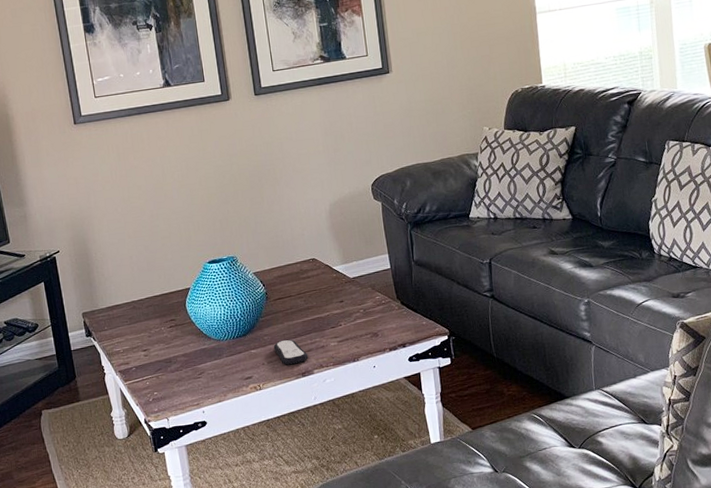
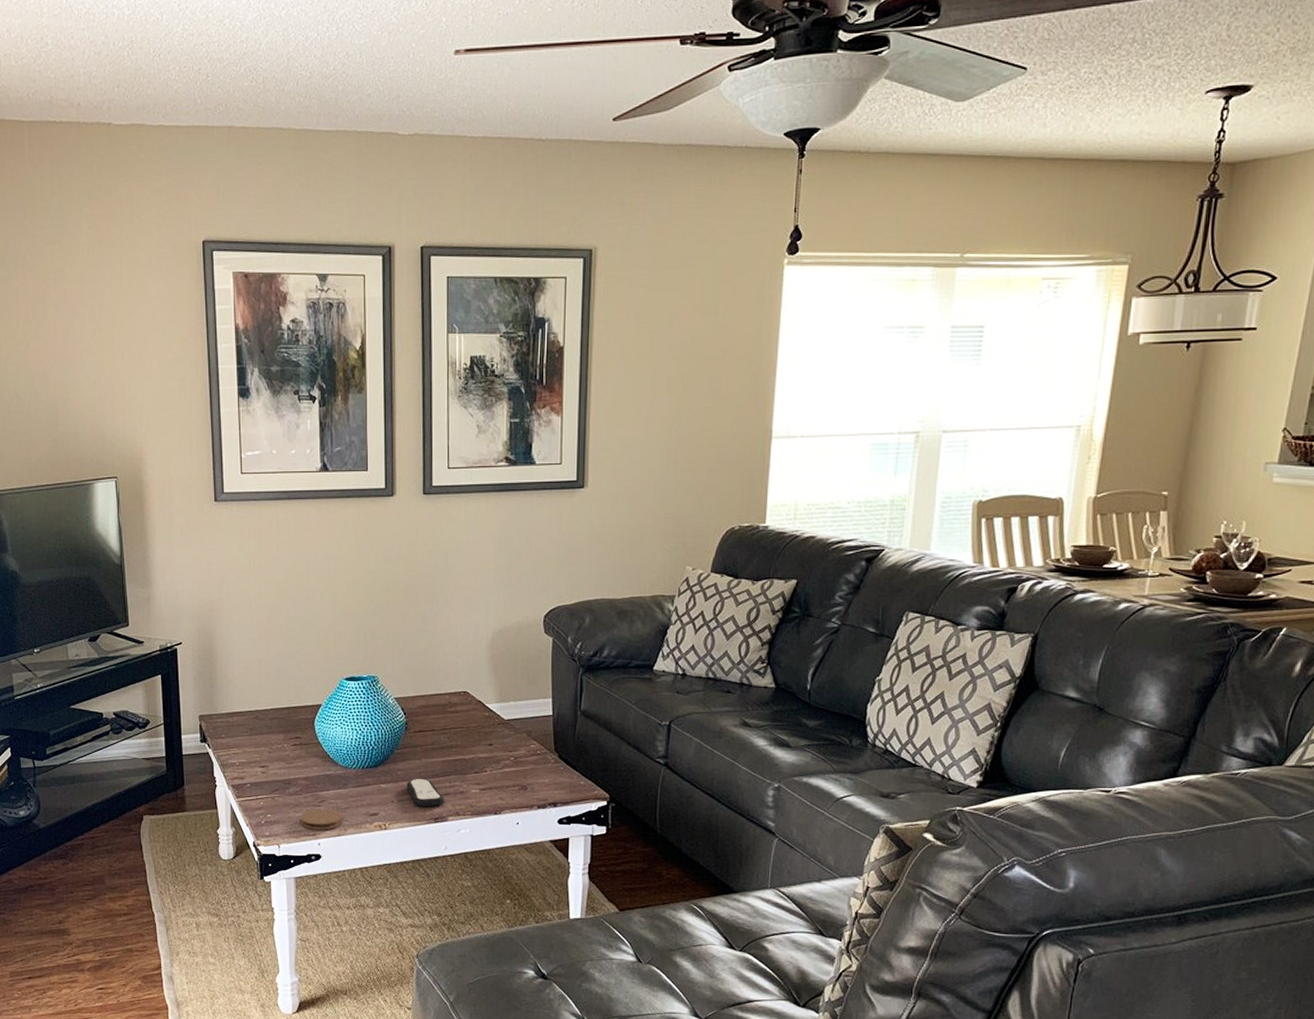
coaster: none [184,379,222,400] -> present [301,808,343,830]

